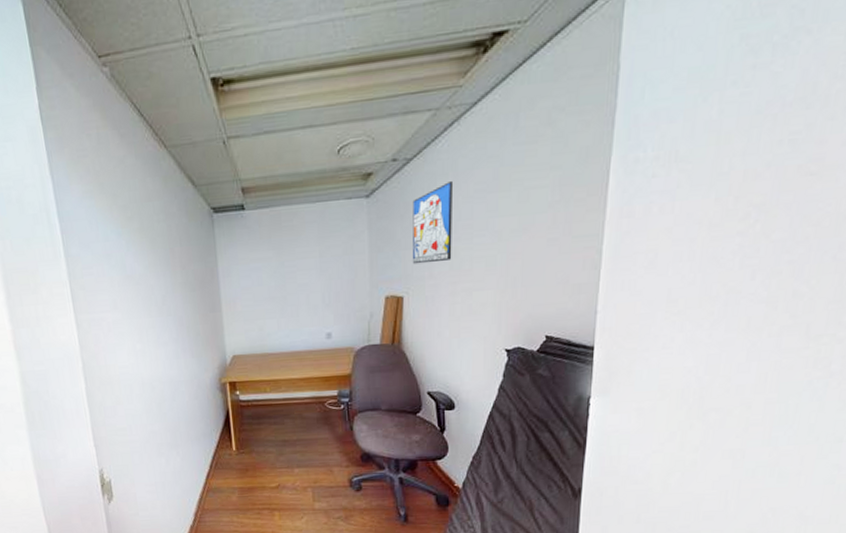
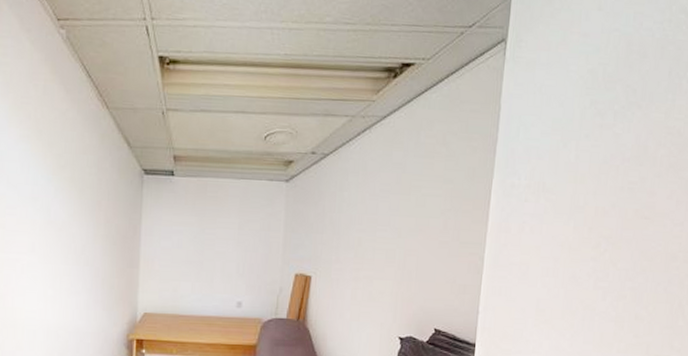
wall art: present [412,180,454,265] -> none [323,178,363,249]

